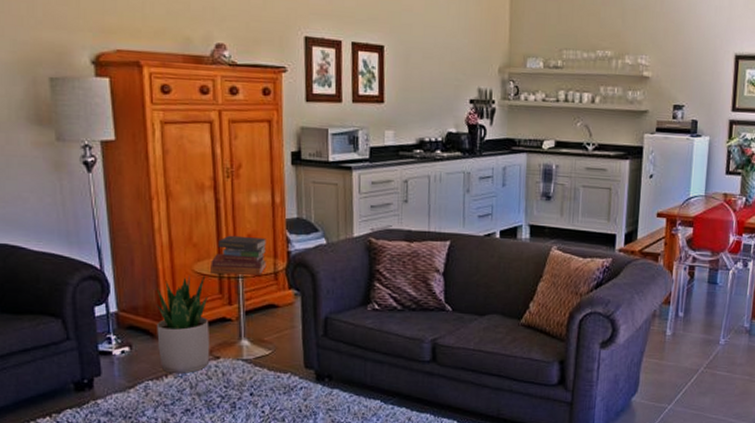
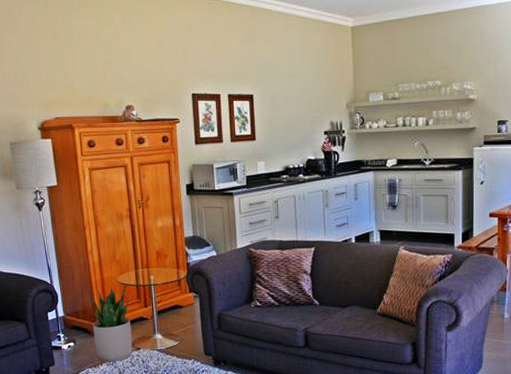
books: present [210,235,267,275] -> none [130,252,172,283]

